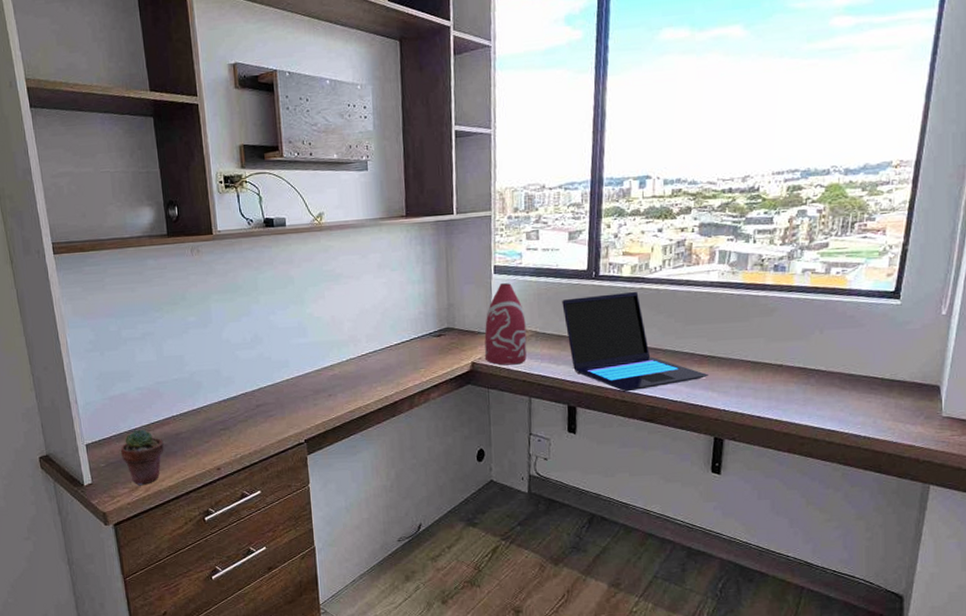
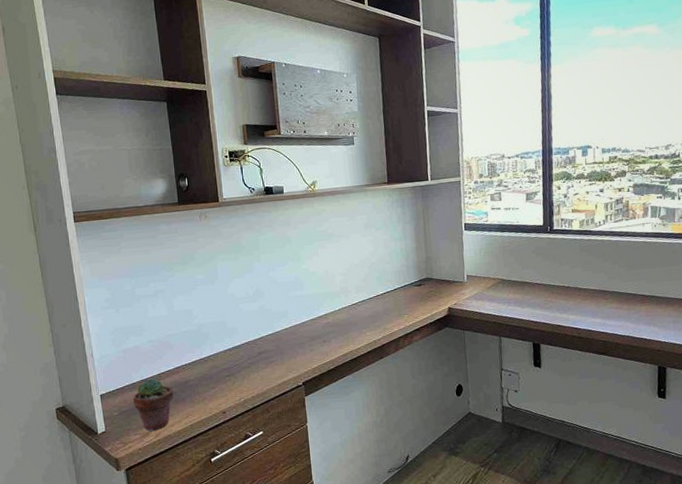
bottle: present [484,283,527,365] -> none [458,238,496,310]
laptop: present [562,291,708,392] -> none [523,242,650,329]

